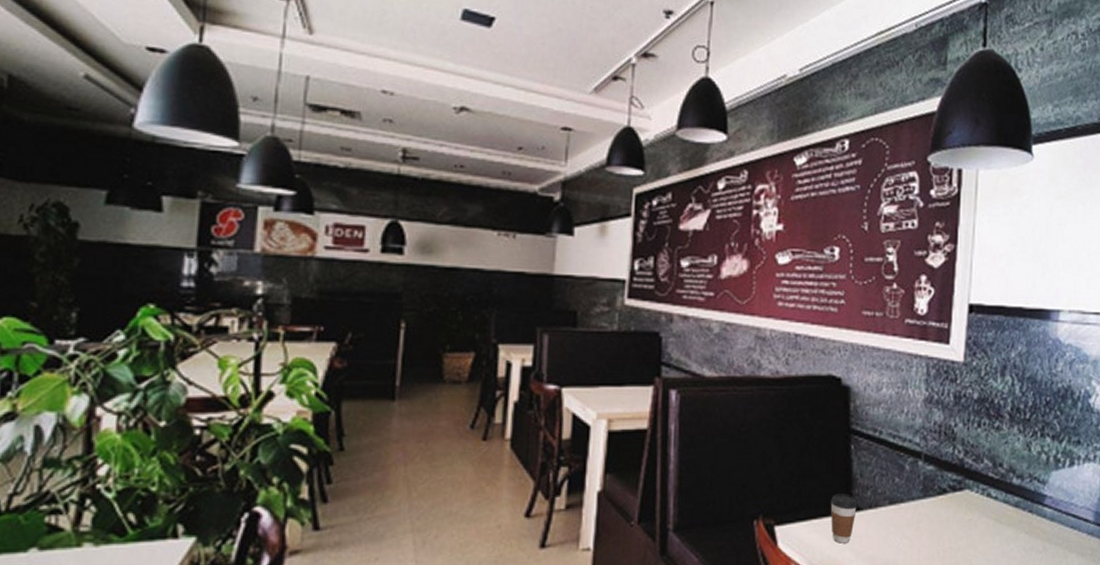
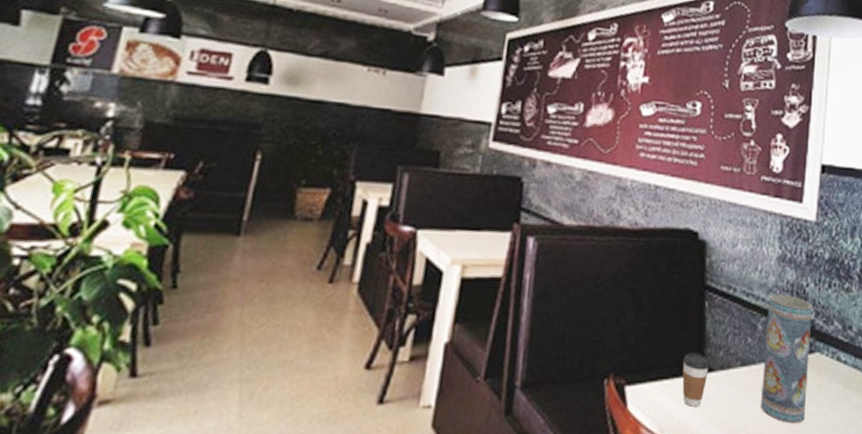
vase: none [910,435,961,556] -> present [761,294,813,423]

